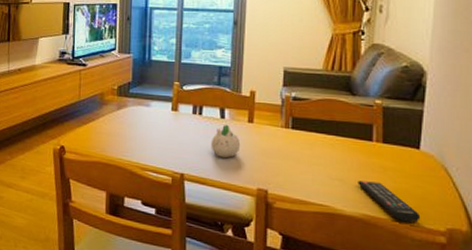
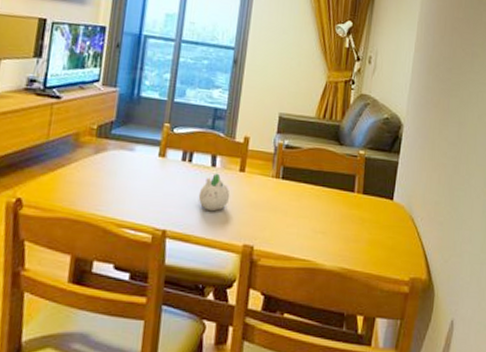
remote control: present [358,180,421,223] -> none [338,233,390,274]

